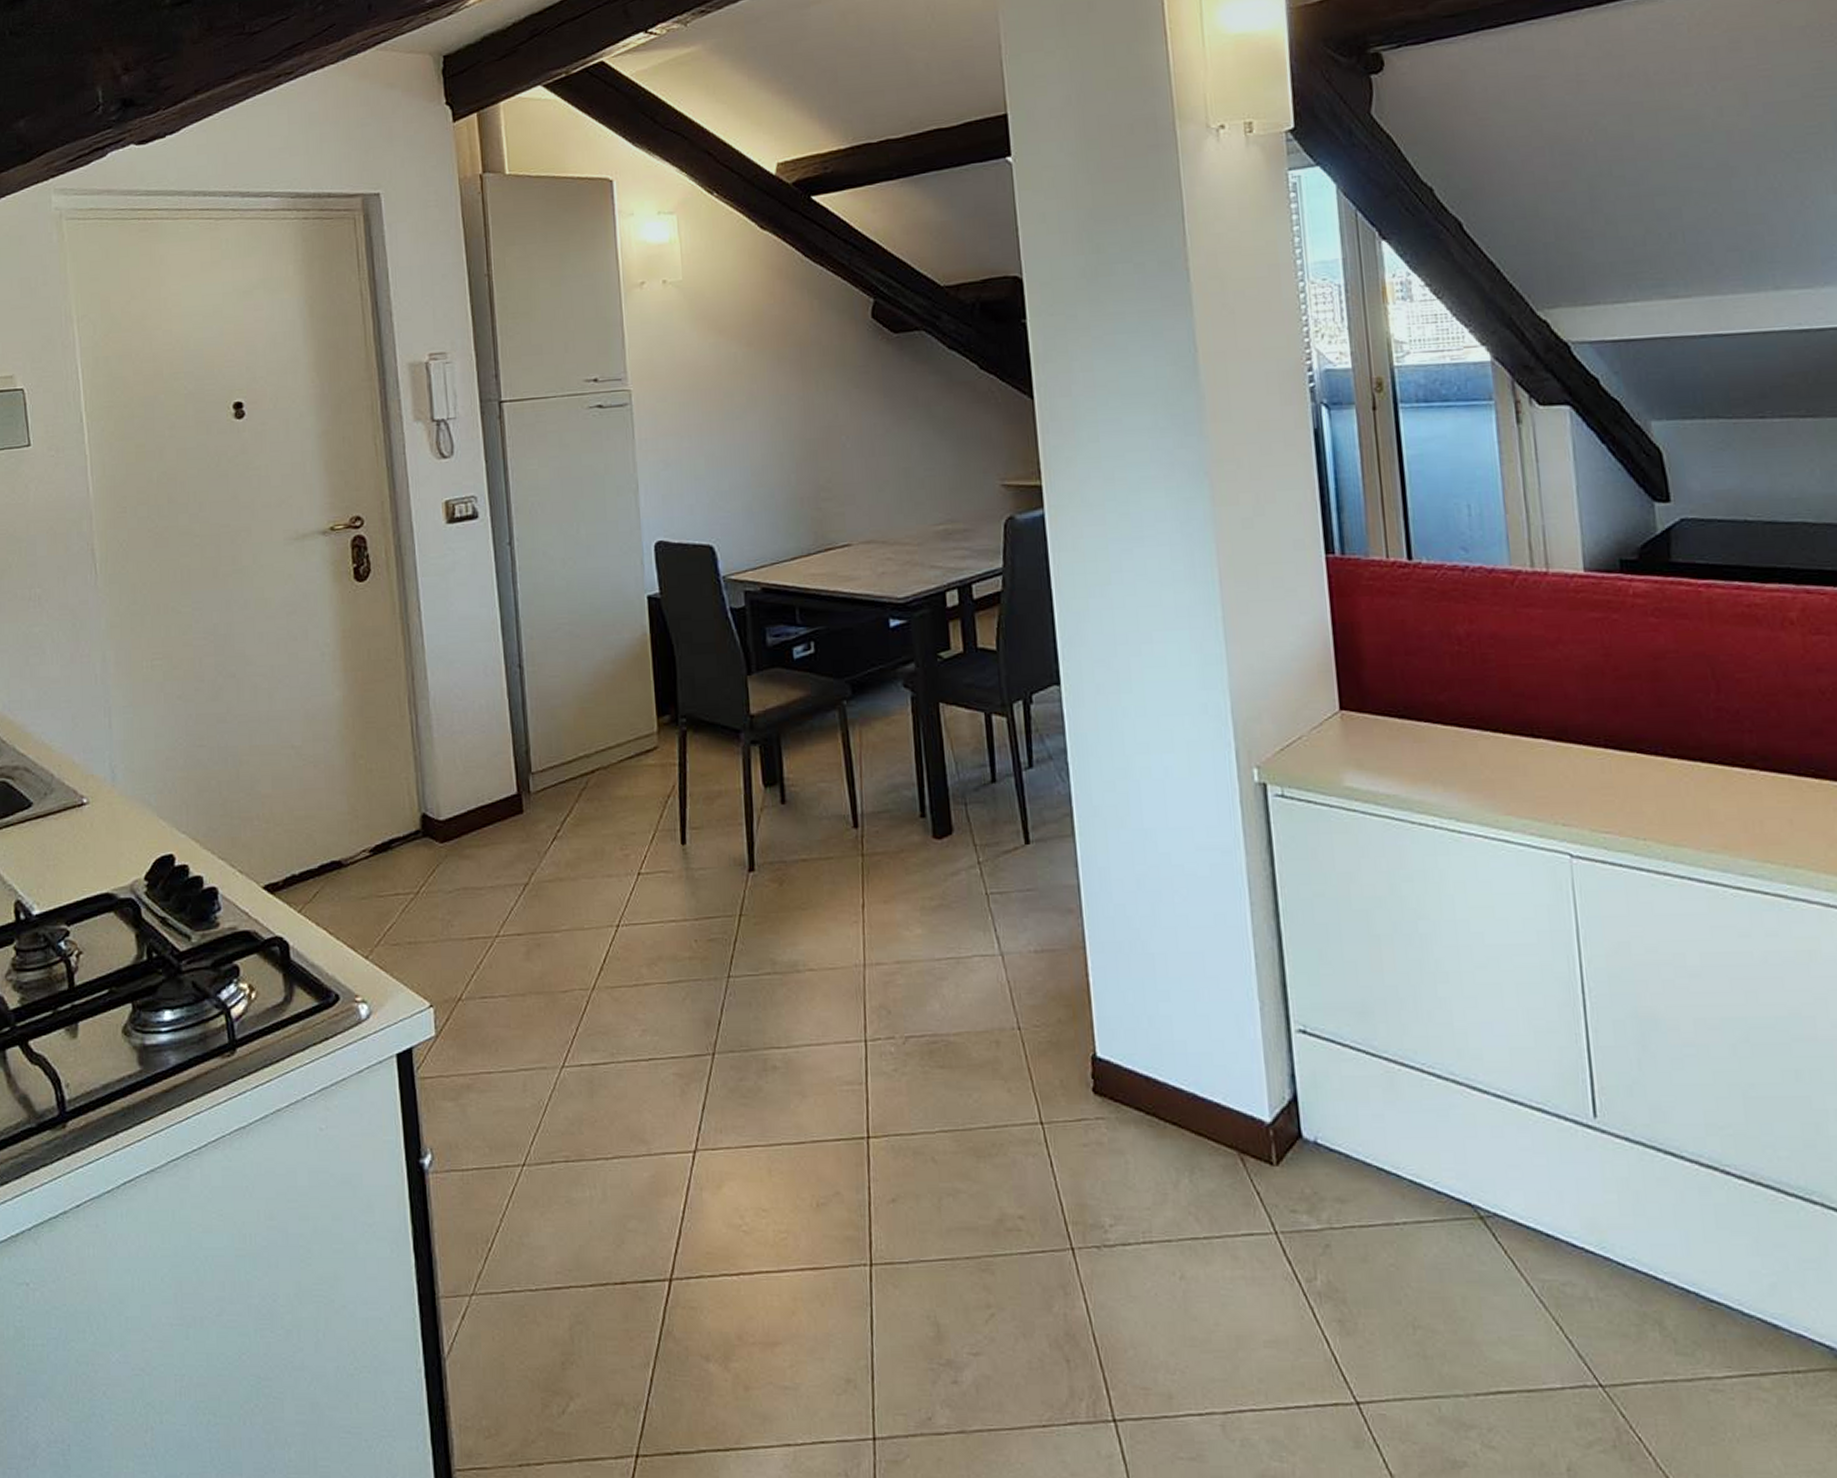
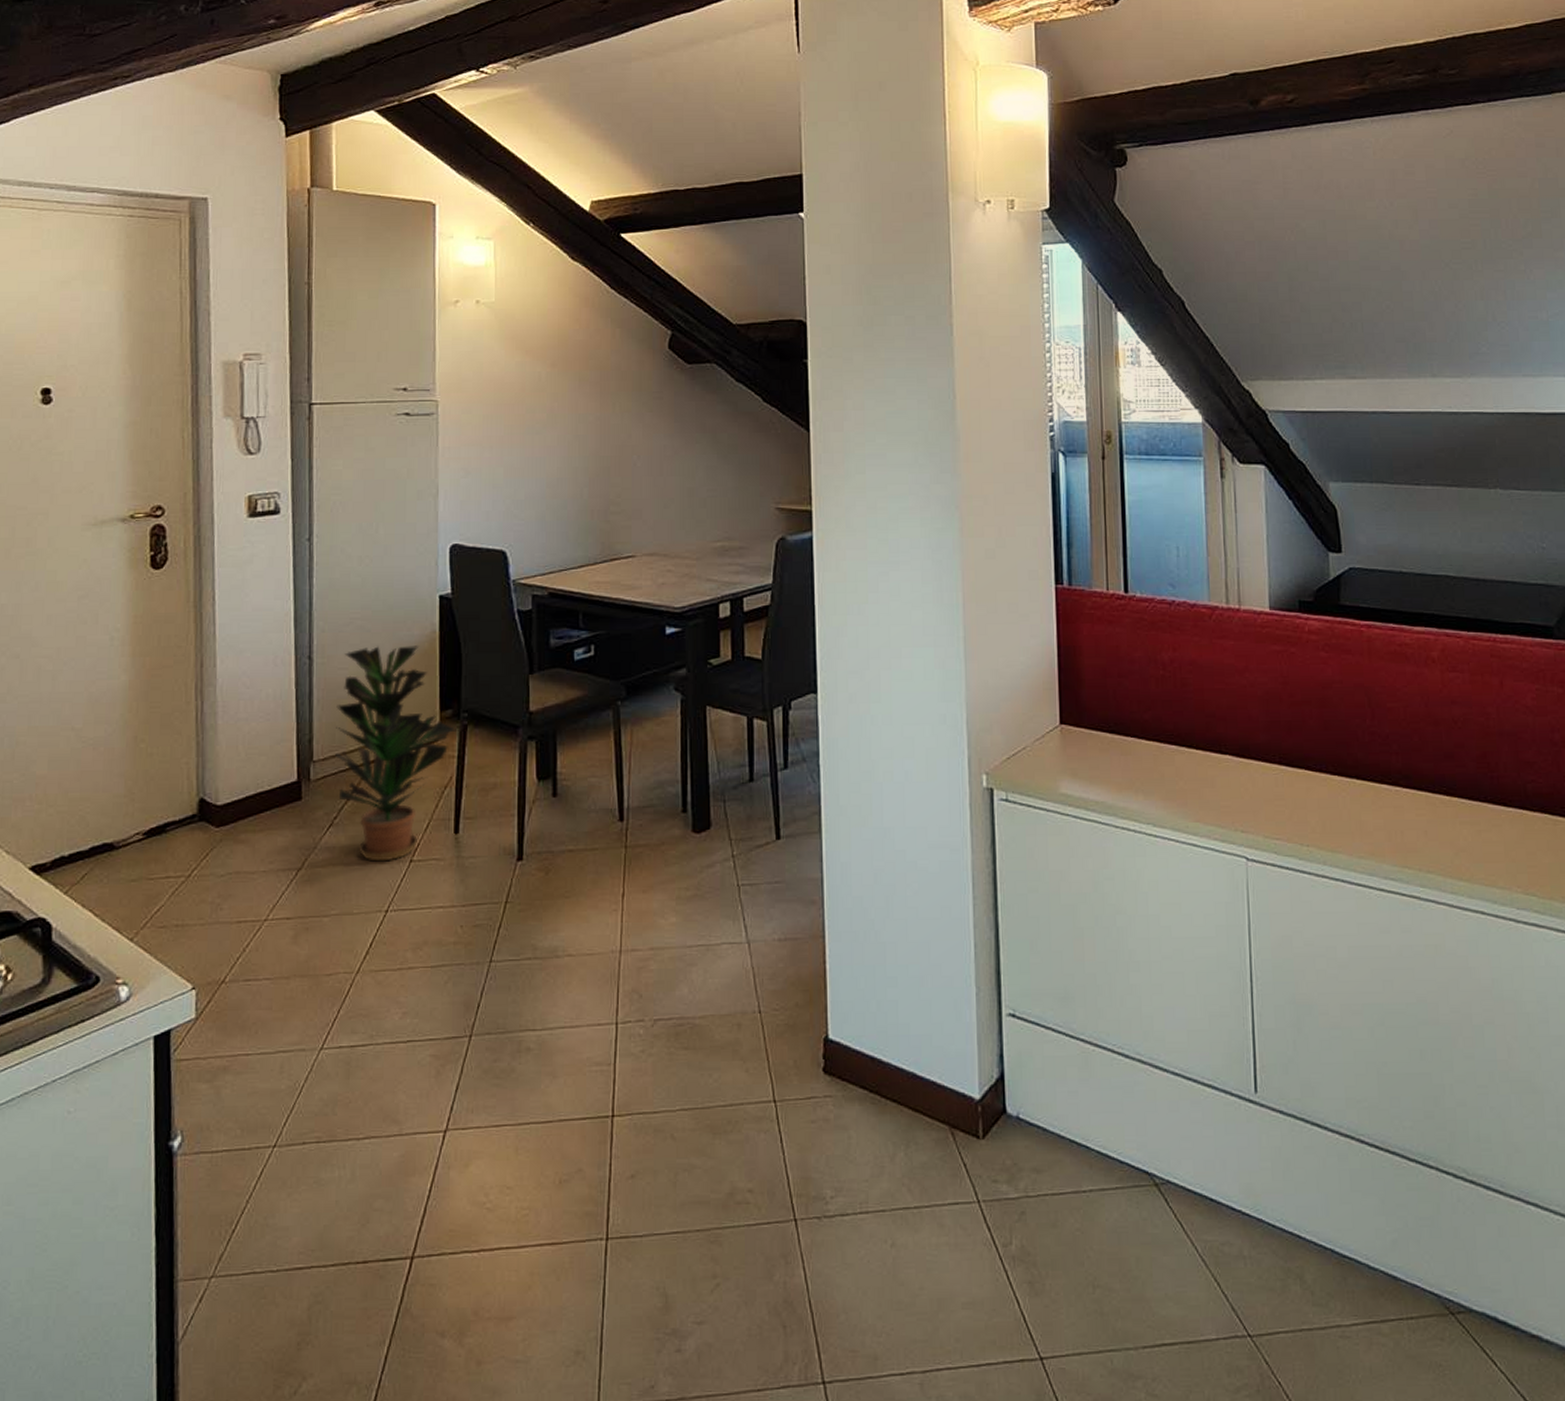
potted plant: none [551,649,676,875] -> present [335,645,457,862]

